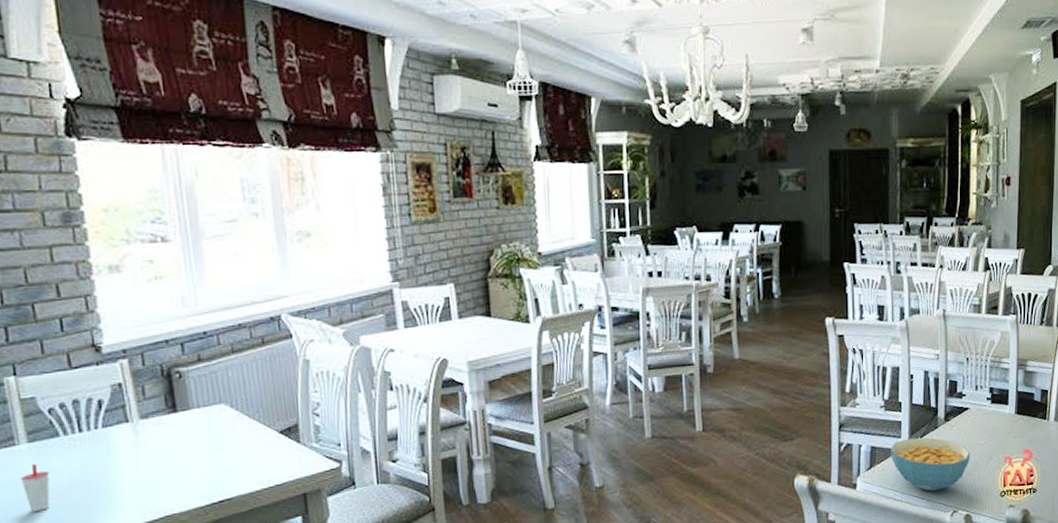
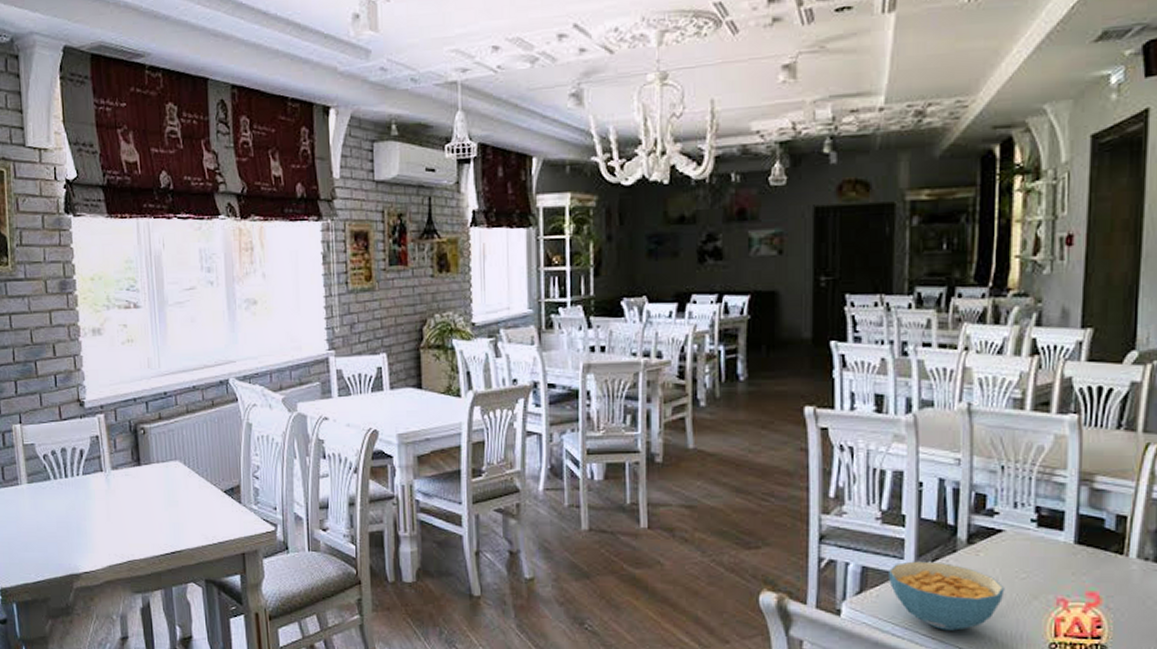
cup: present [20,463,51,511] -> none [21,502,42,545]

